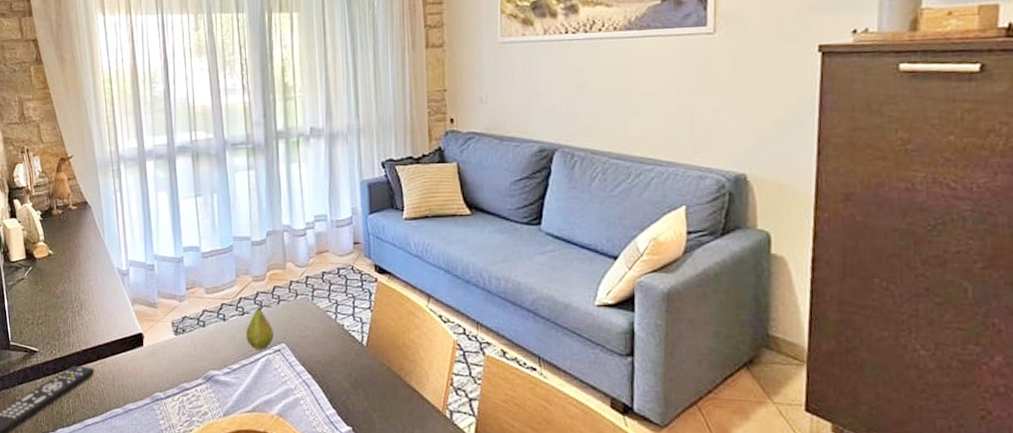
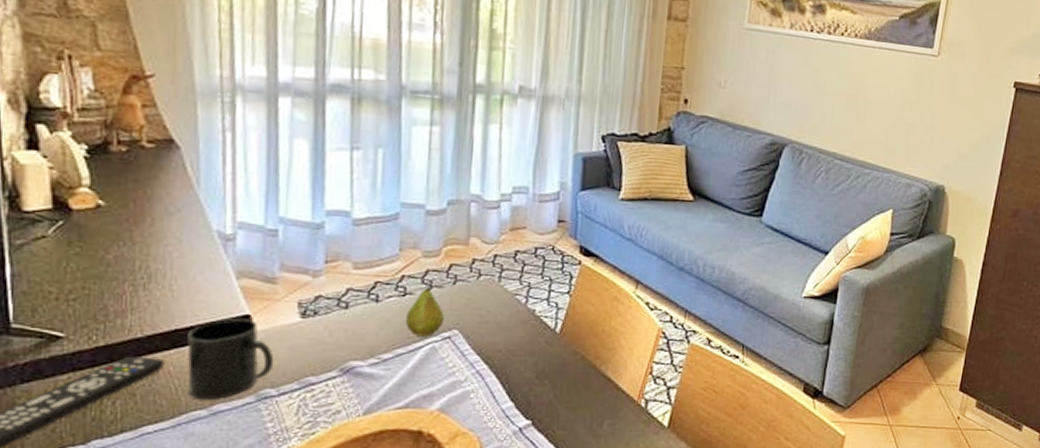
mug: none [106,336,160,401] -> present [187,319,274,401]

